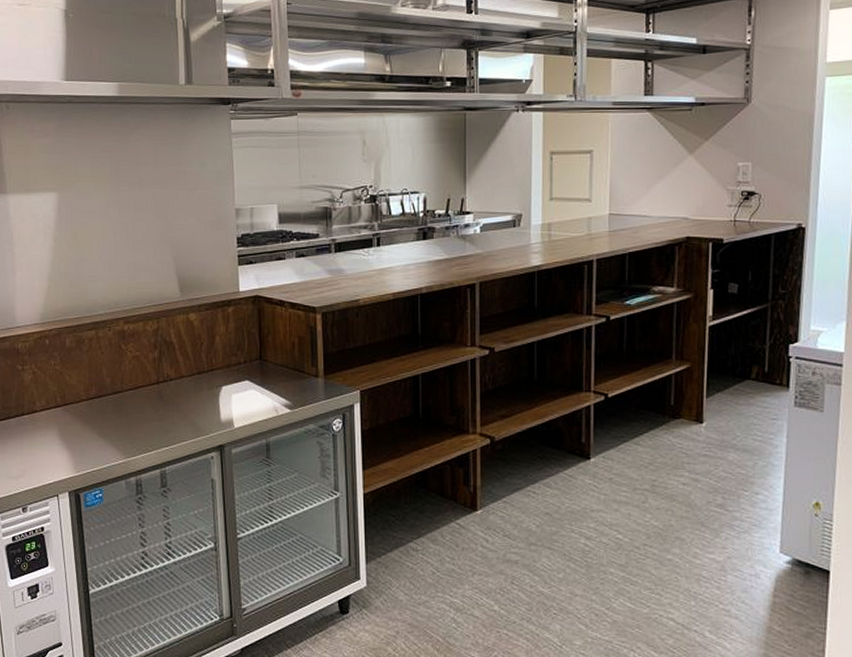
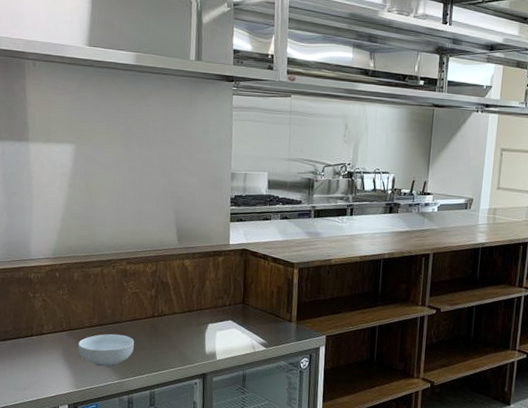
cereal bowl: none [76,405,138,445] -> present [78,333,134,367]

